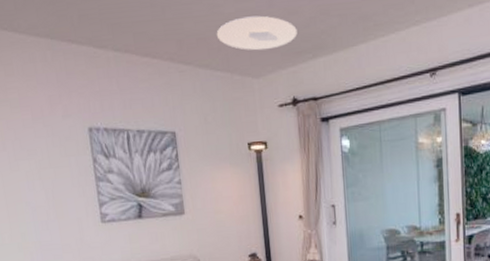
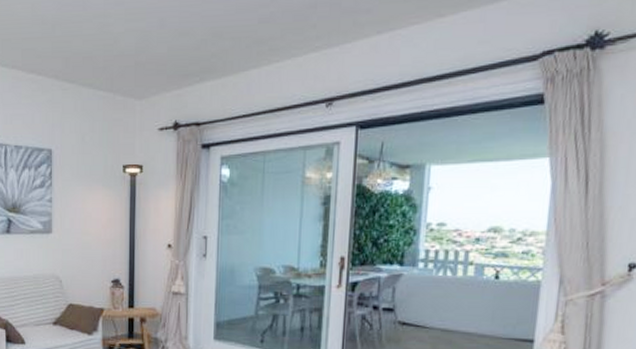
ceiling light: present [216,15,297,51] -> none [103,36,186,72]

